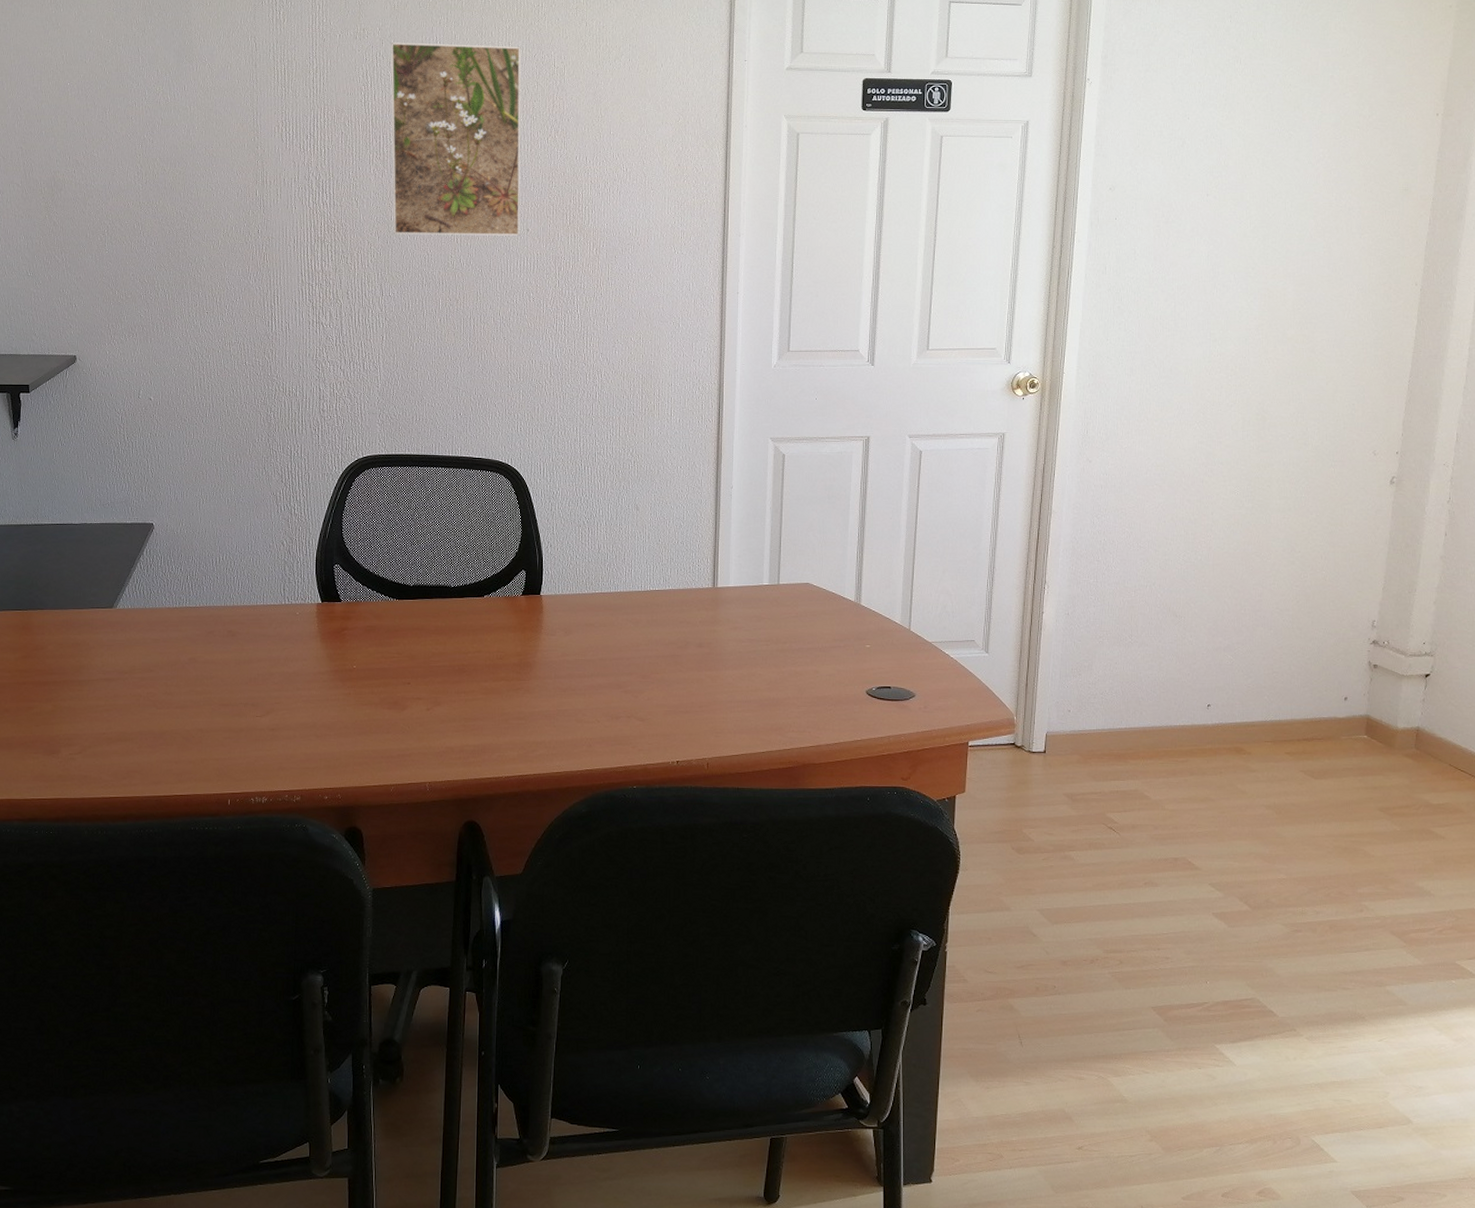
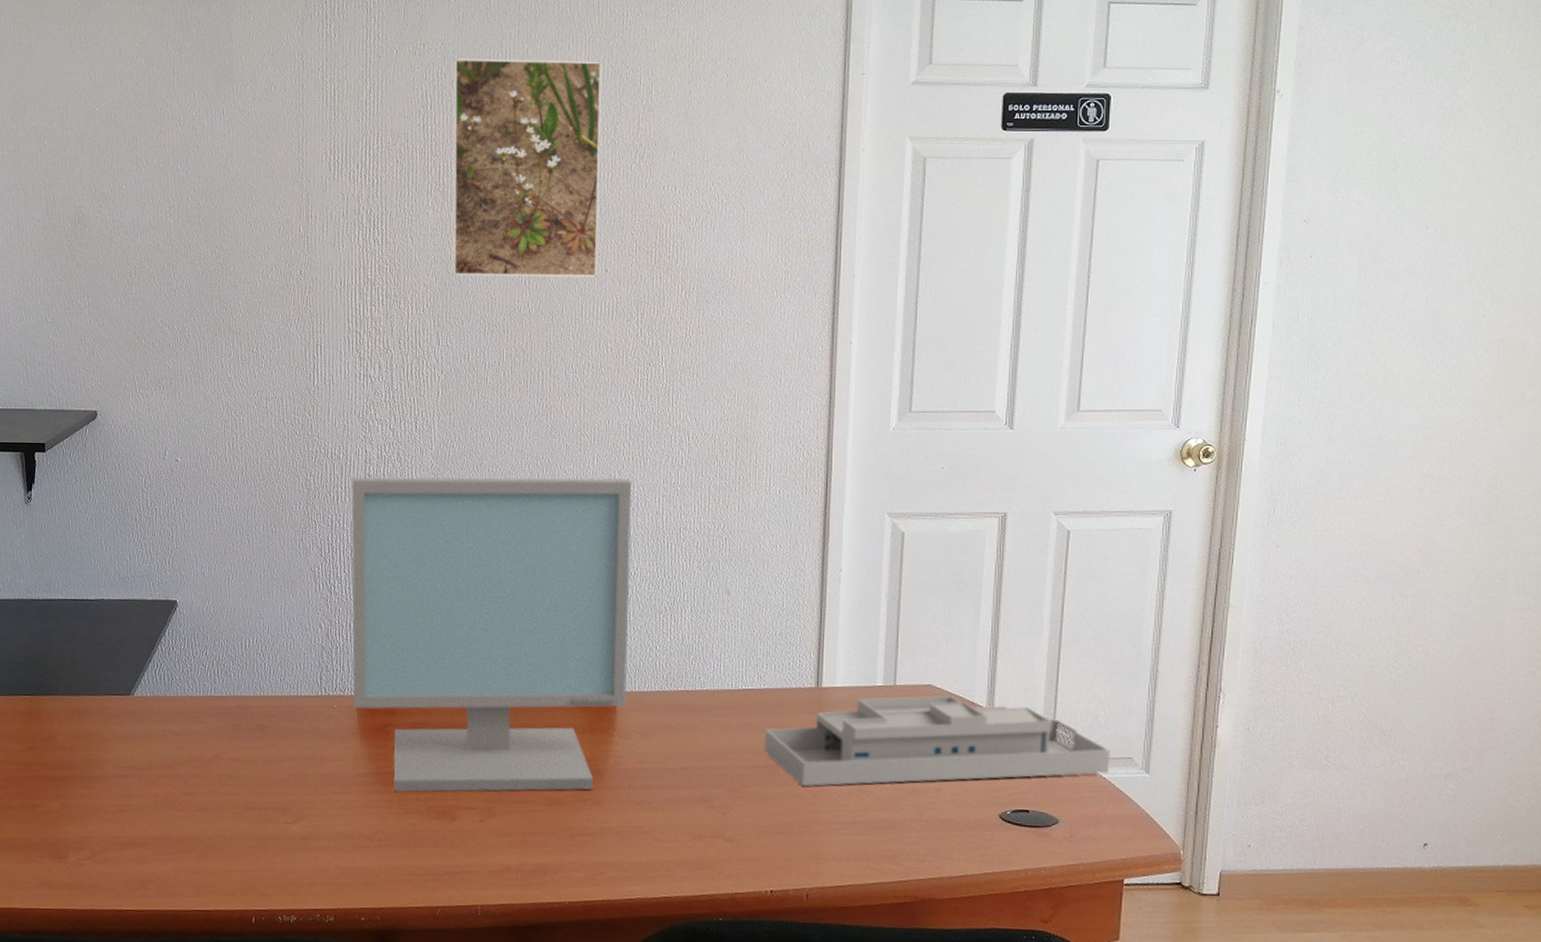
computer monitor: none [307,410,553,687] -> present [351,476,632,793]
desk organizer: none [670,591,956,672] -> present [765,694,1110,787]

